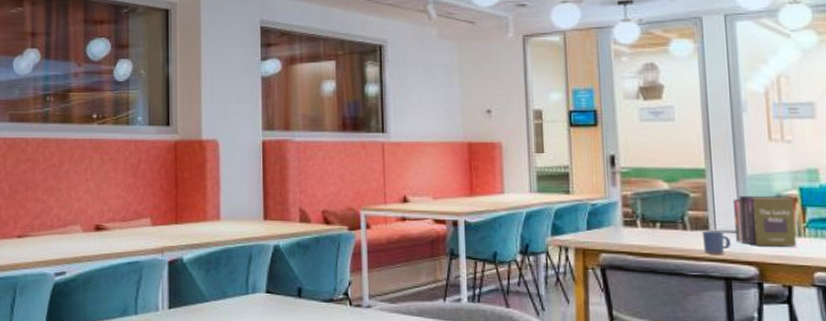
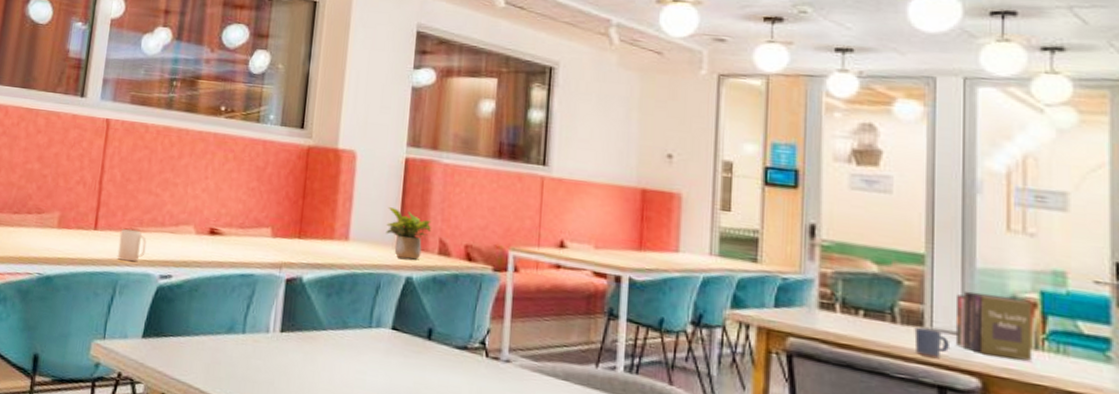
mug: none [14,235,39,264] -> present [117,229,147,262]
potted plant: none [251,186,291,231] -> present [385,207,432,260]

